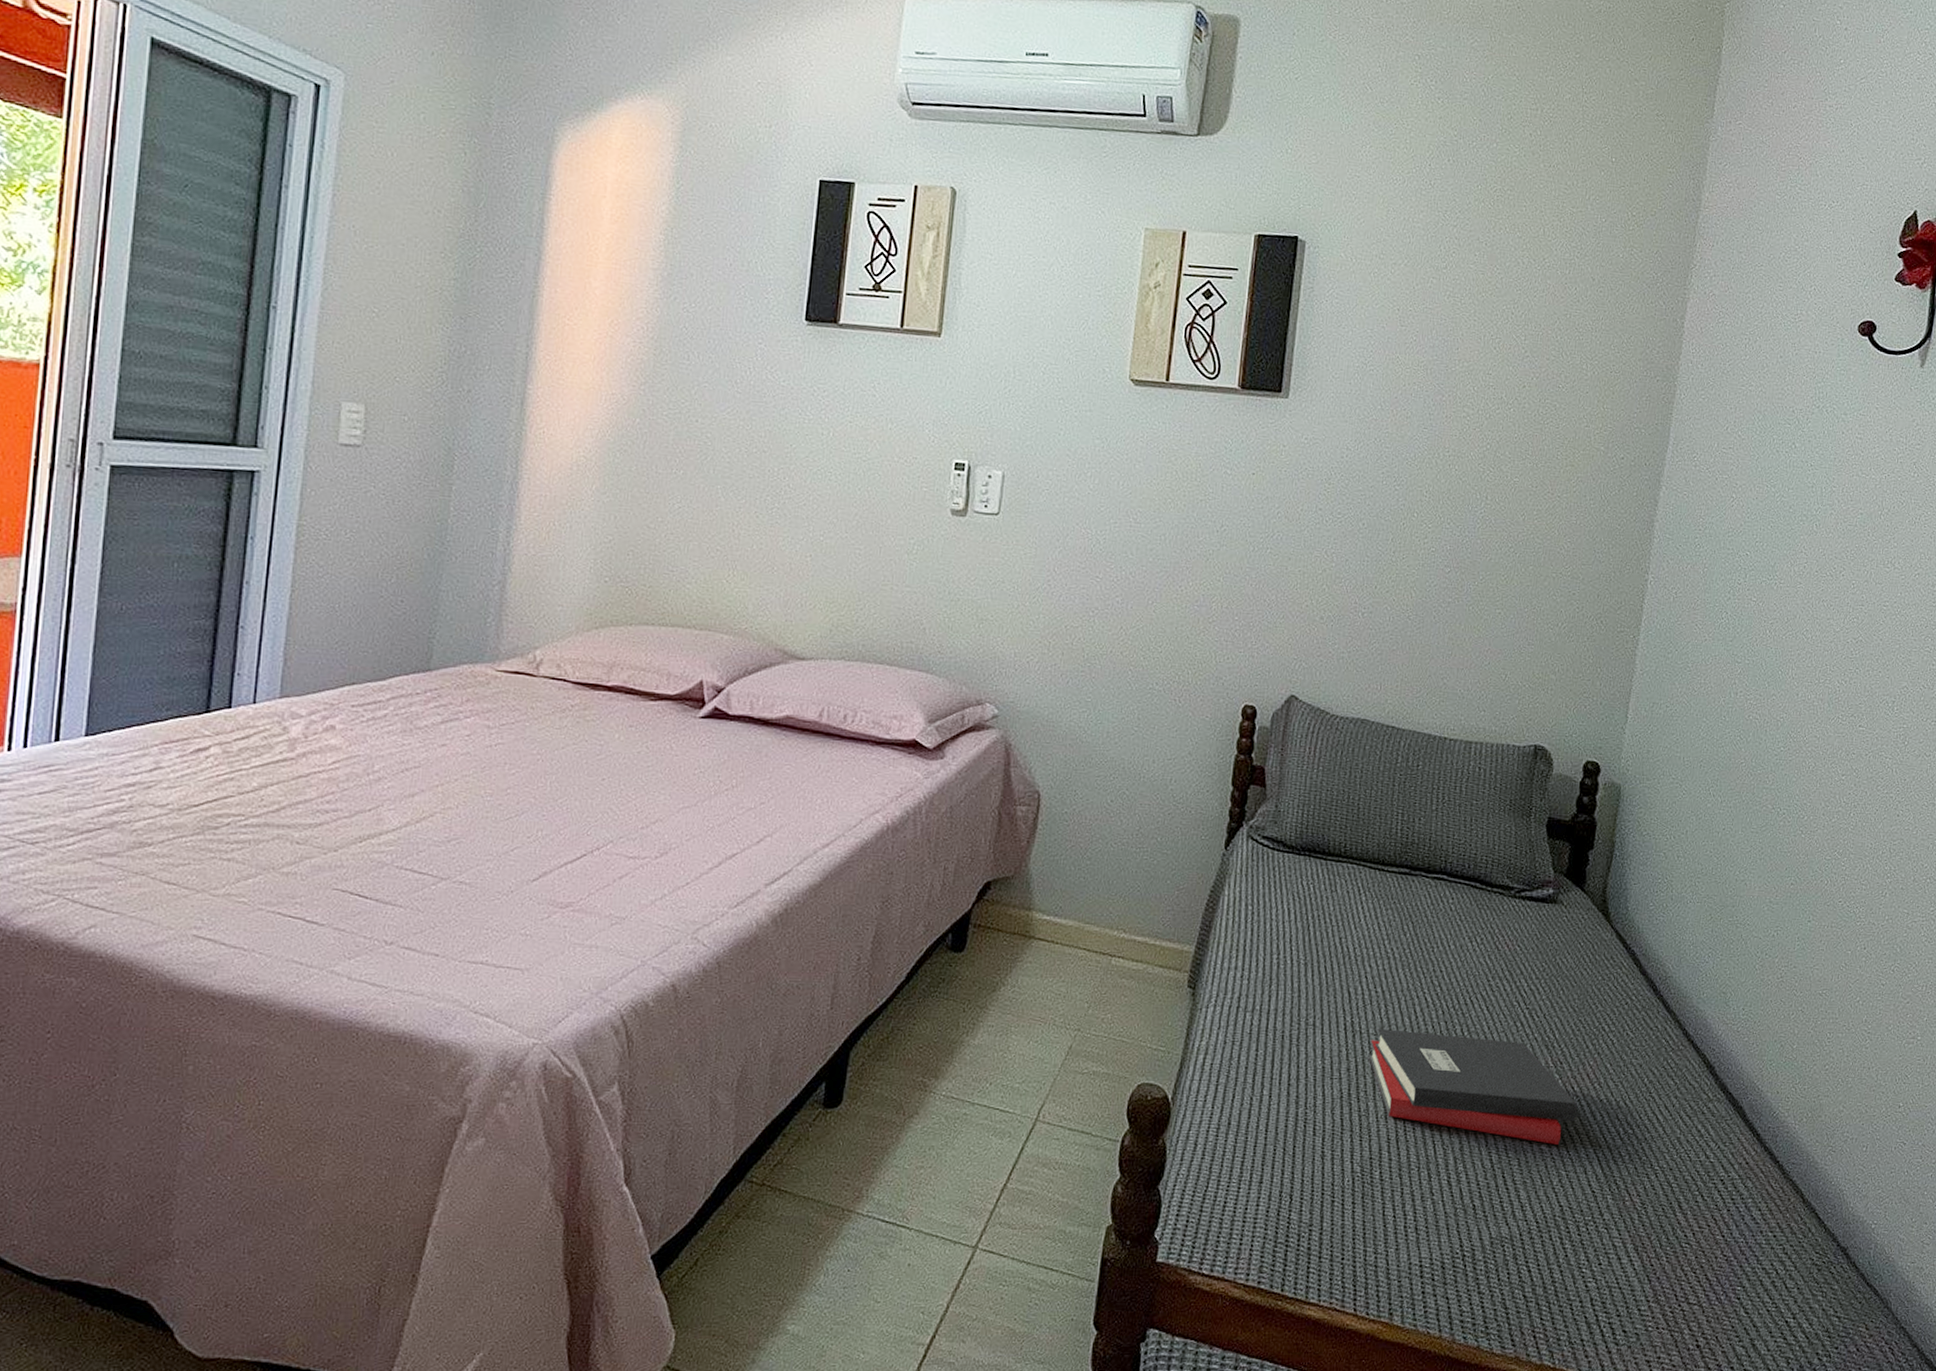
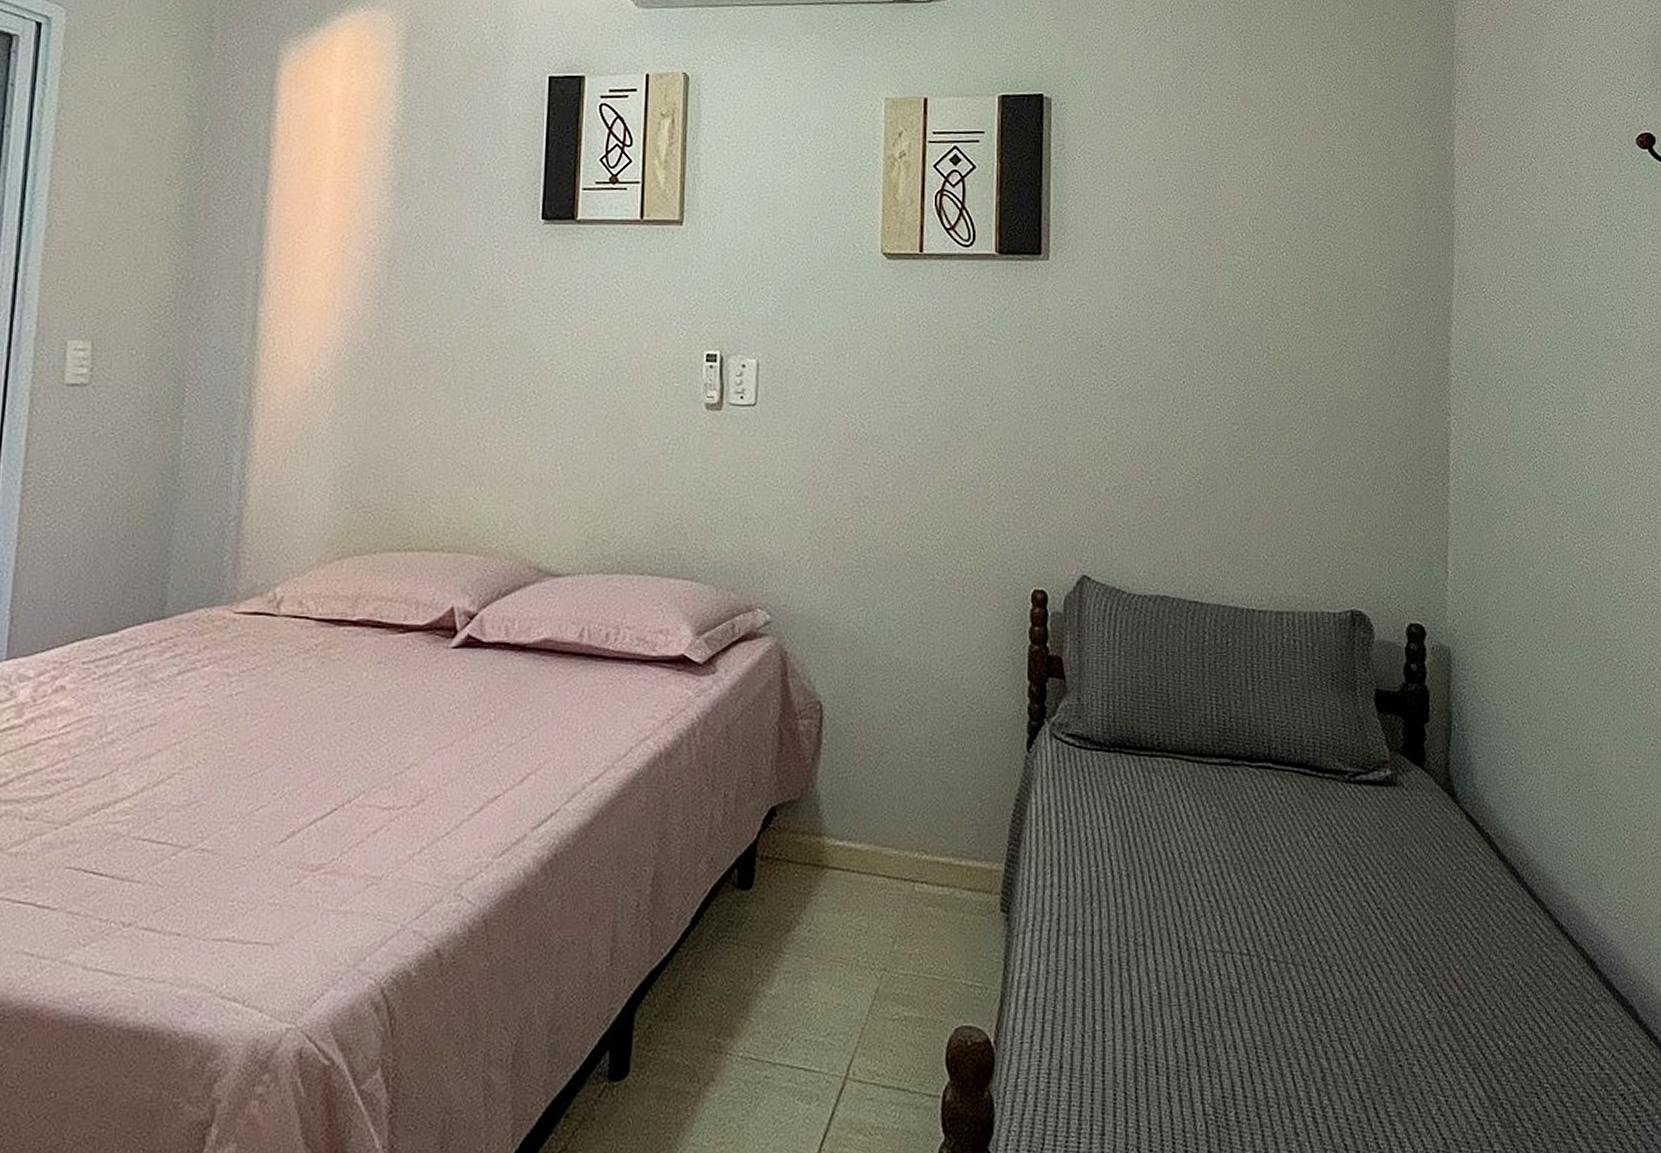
hardback book: present [1368,1028,1578,1145] -> none [1208,943,1449,1066]

